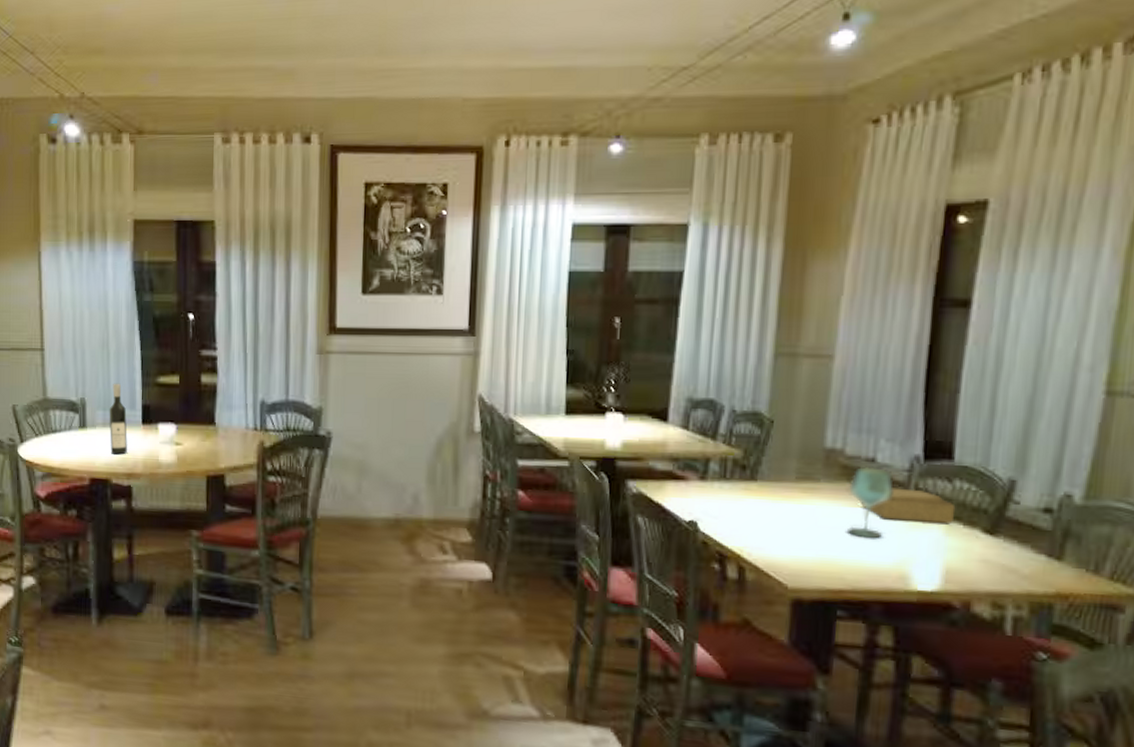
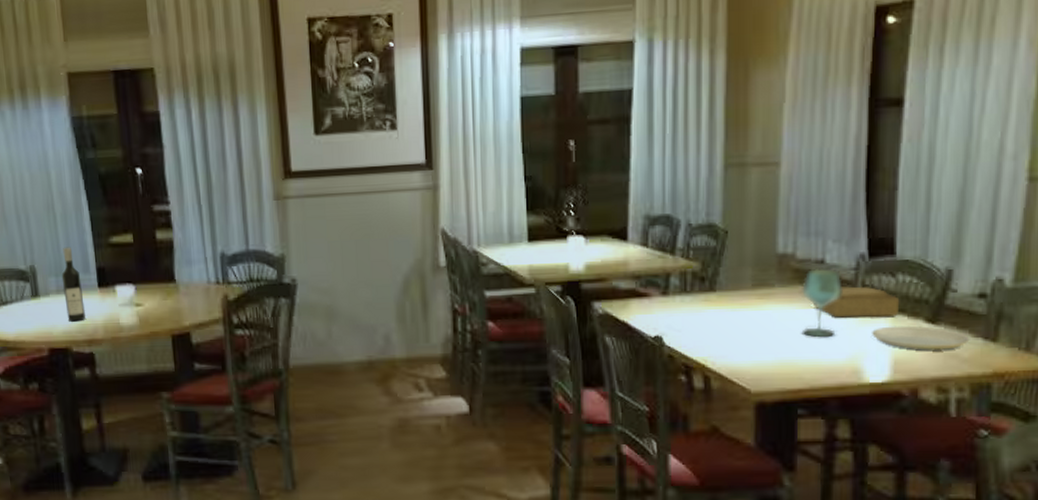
plate: none [923,533,1032,565] -> present [872,325,970,351]

